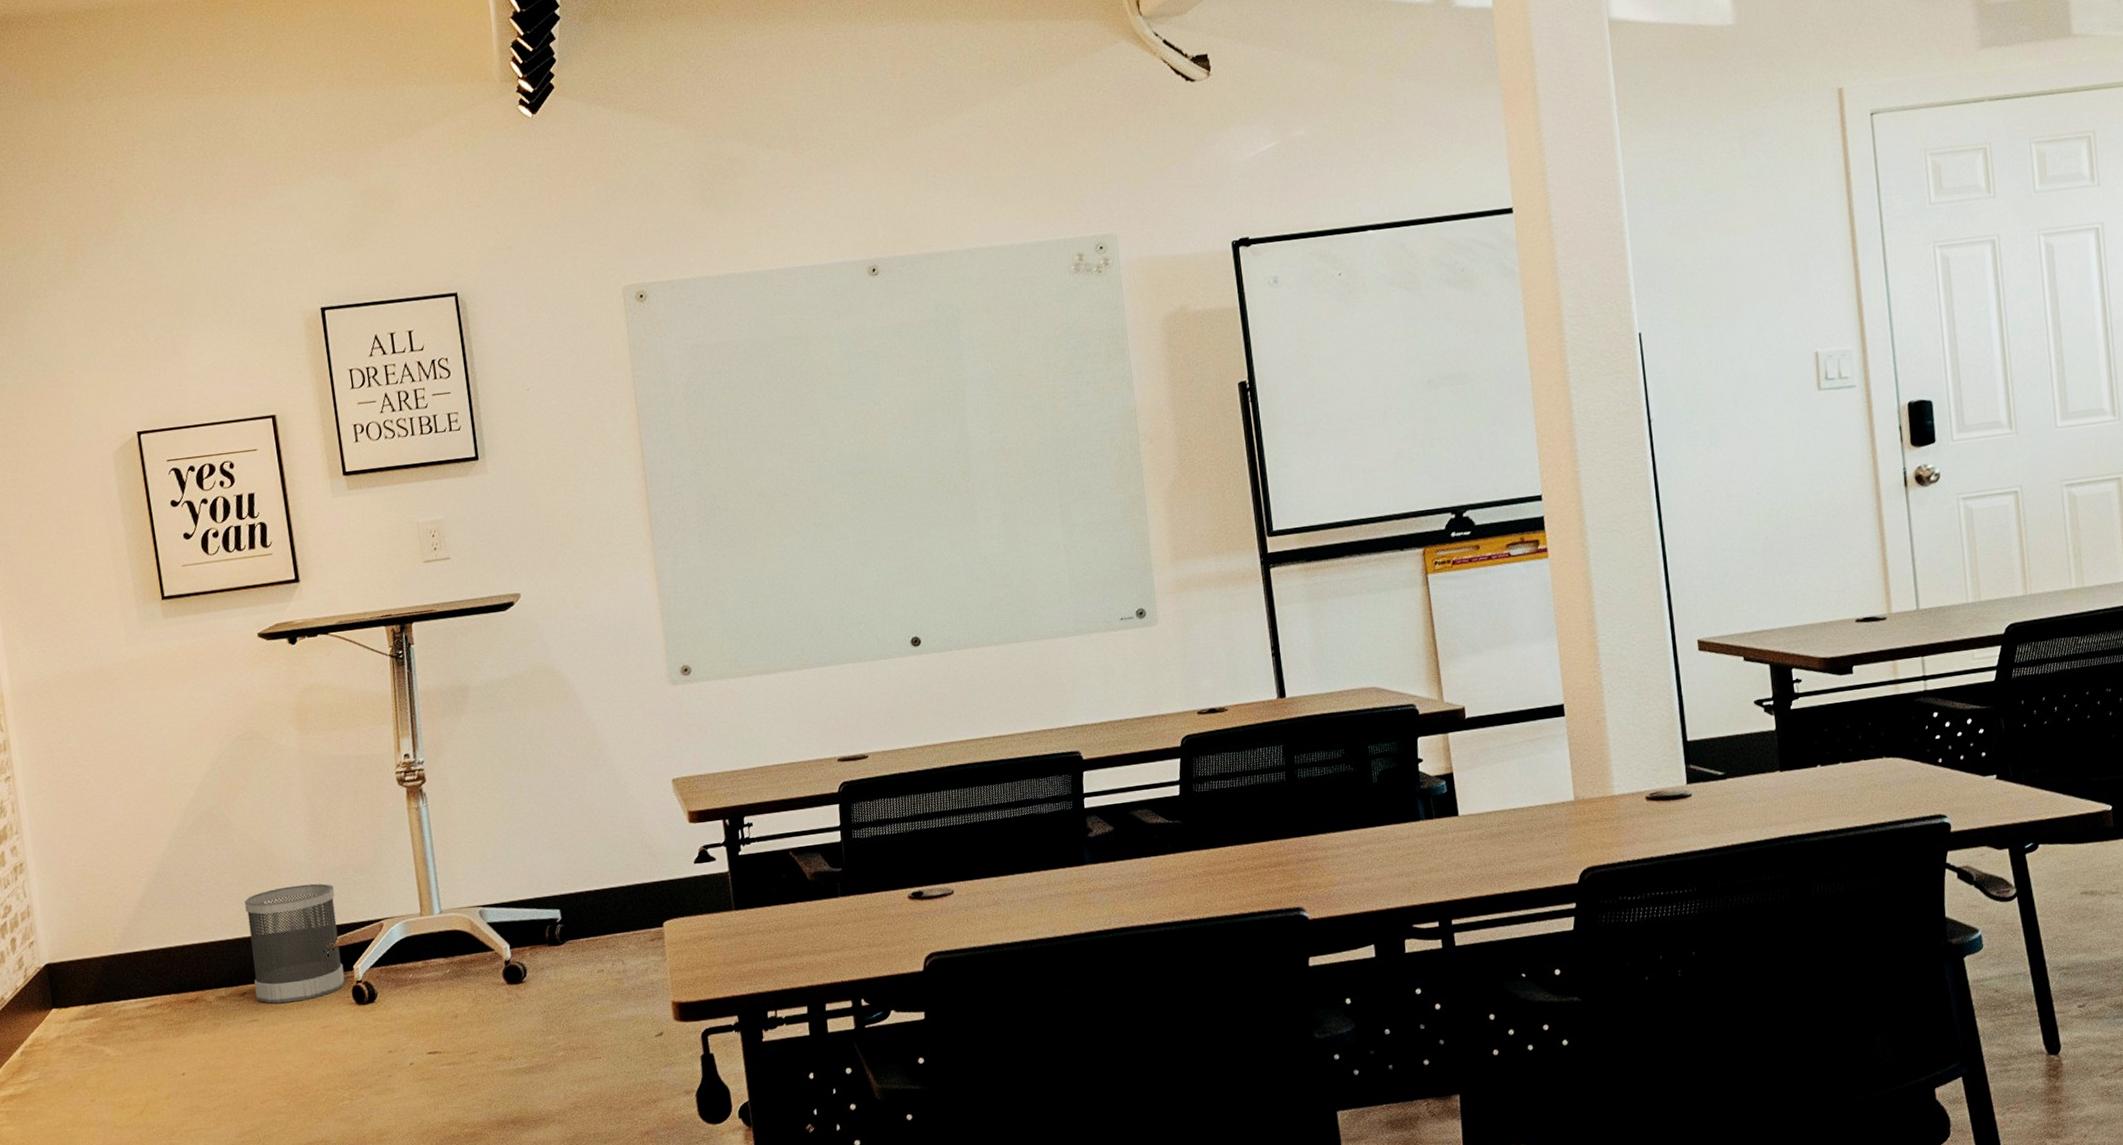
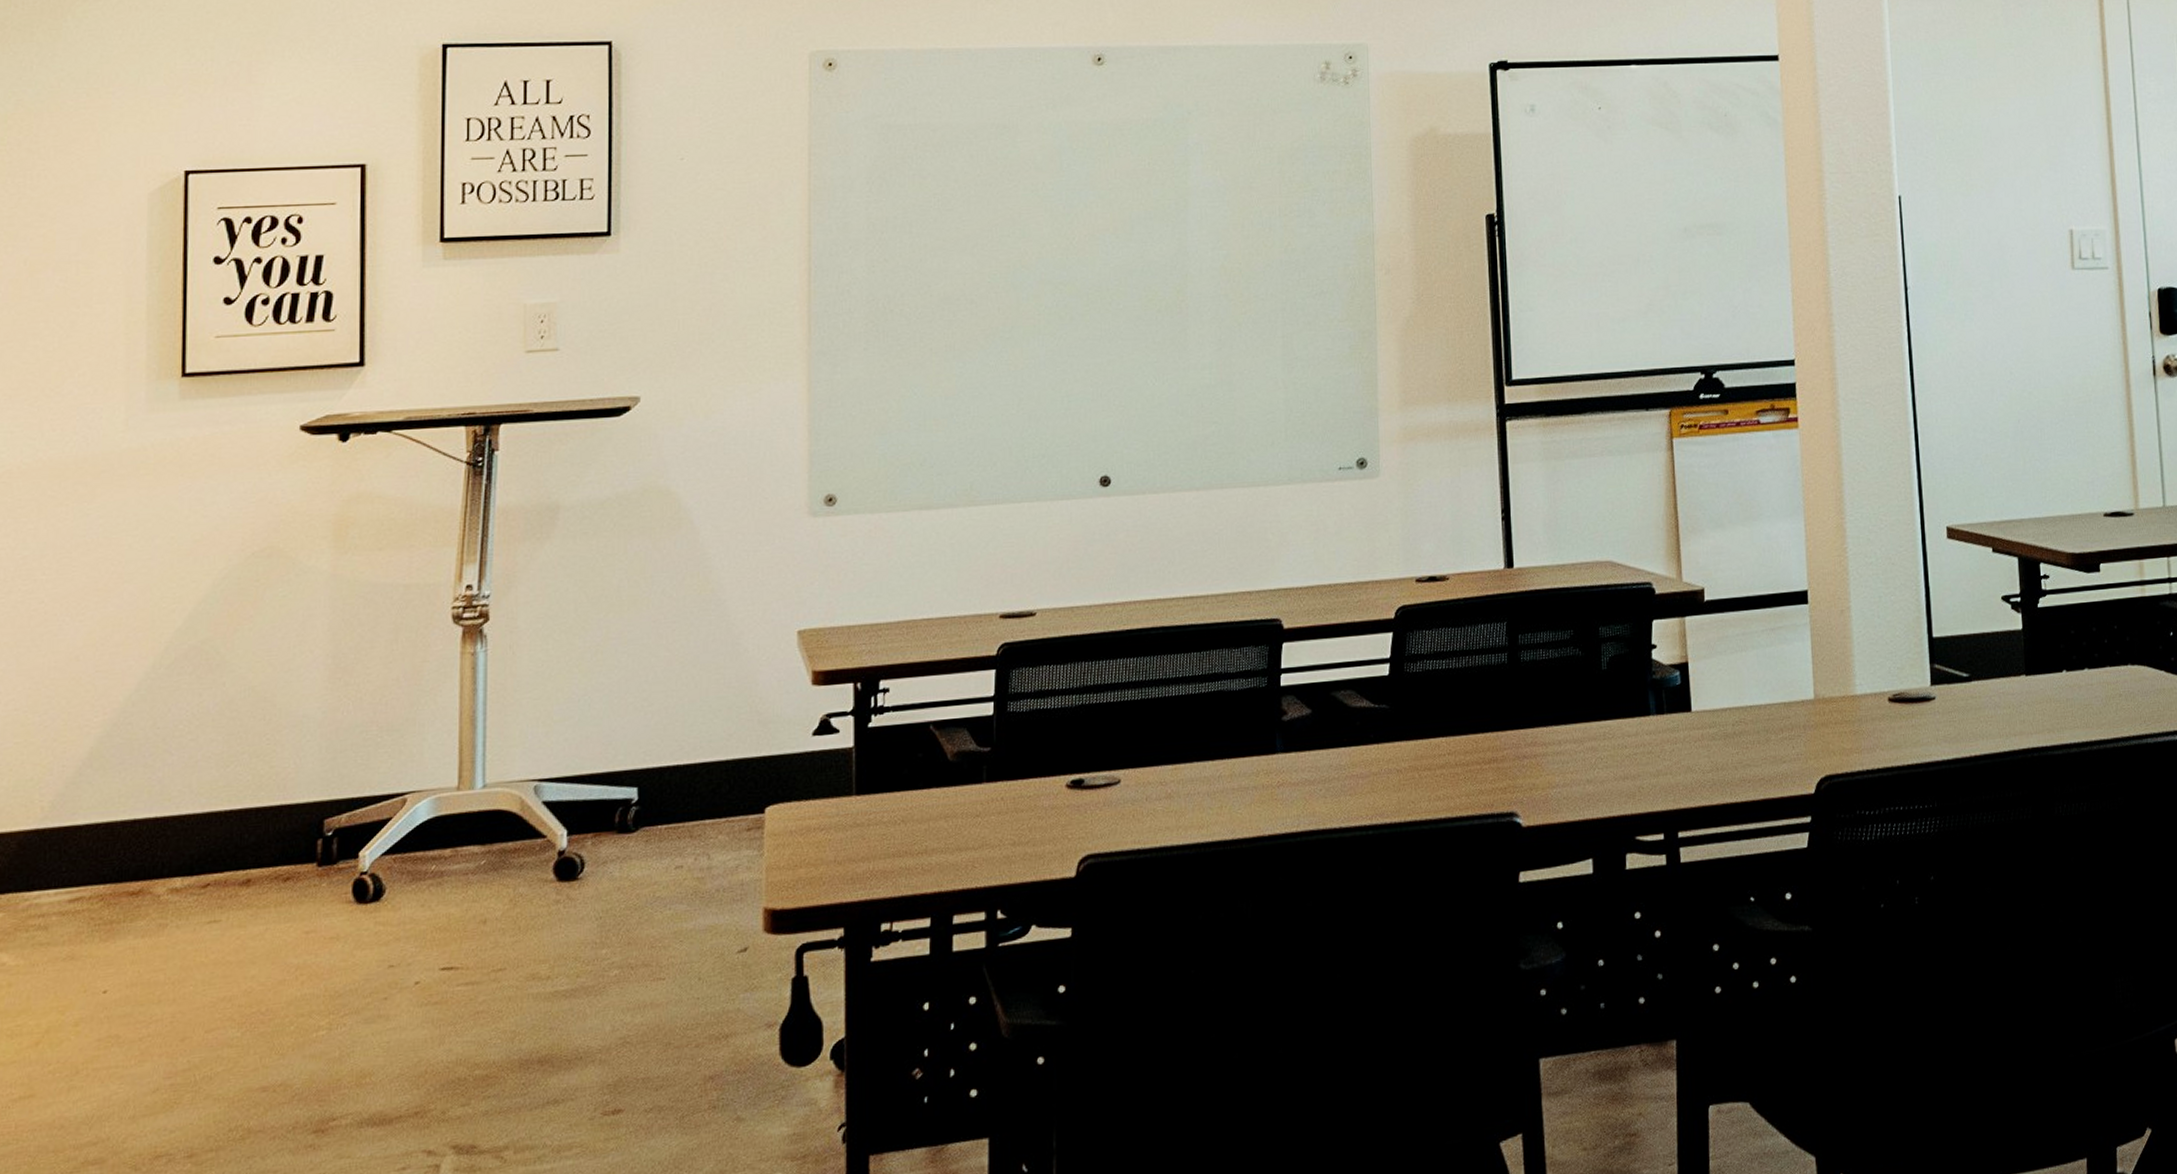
wastebasket: present [244,883,346,1004] -> none [222,744,349,900]

